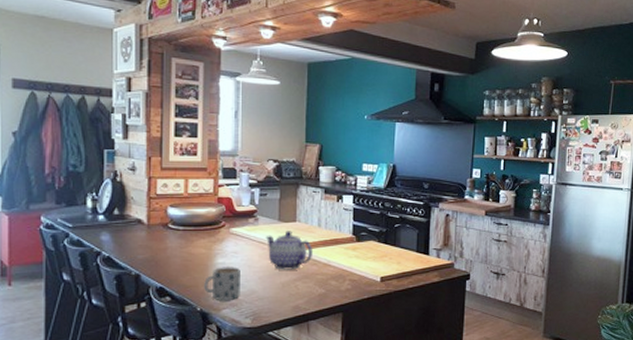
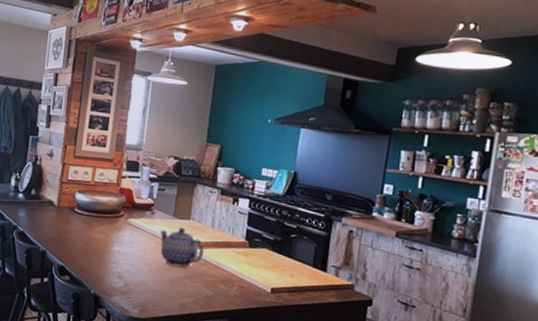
mug: present [203,267,242,300] -> none [98,254,134,288]

